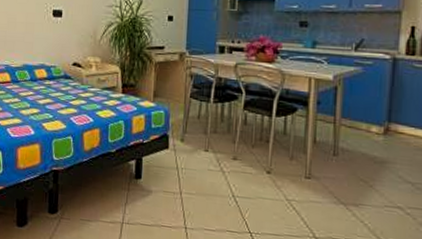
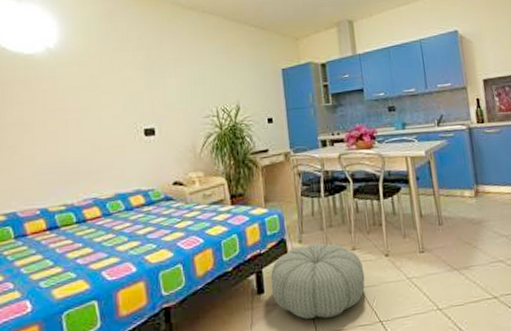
pouf: none [148,144,242,217] -> present [270,243,365,319]

